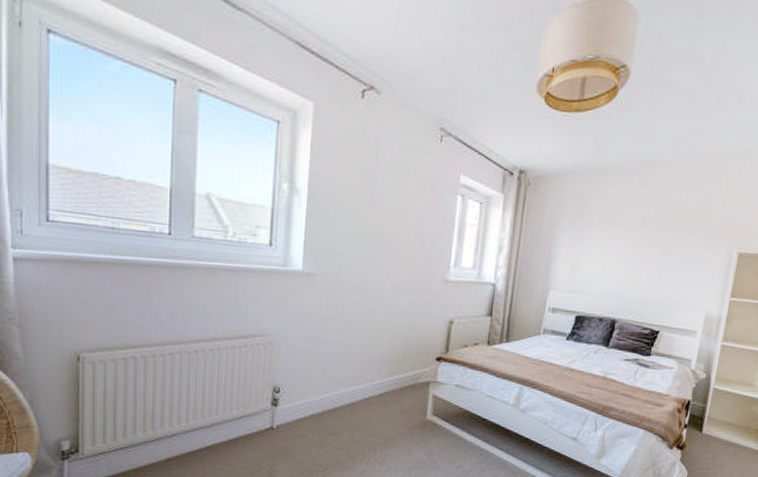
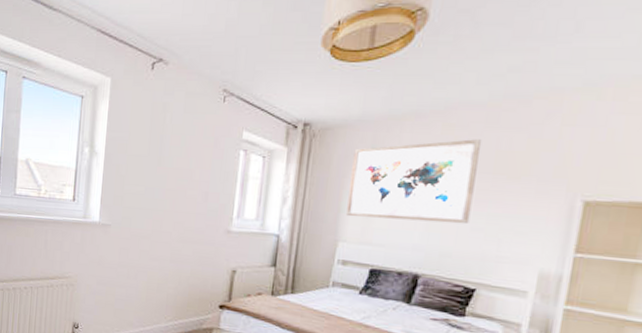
wall art: none [557,195,668,273] -> present [346,139,482,225]

